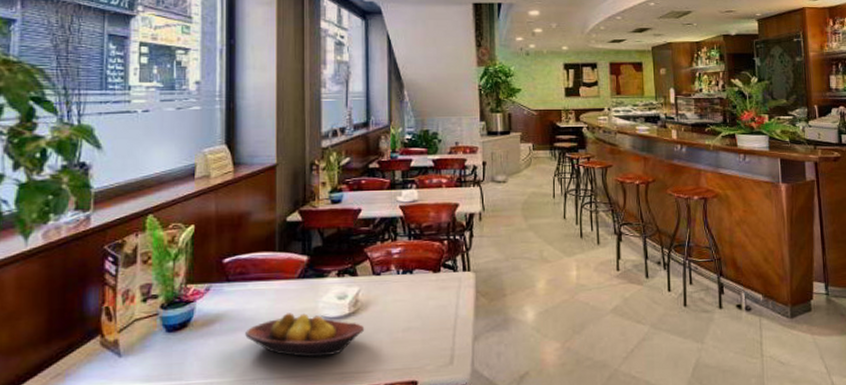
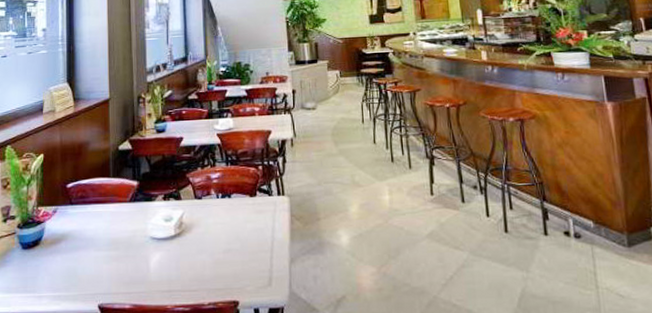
fruit bowl: present [245,313,365,358] -> none [86,233,189,276]

